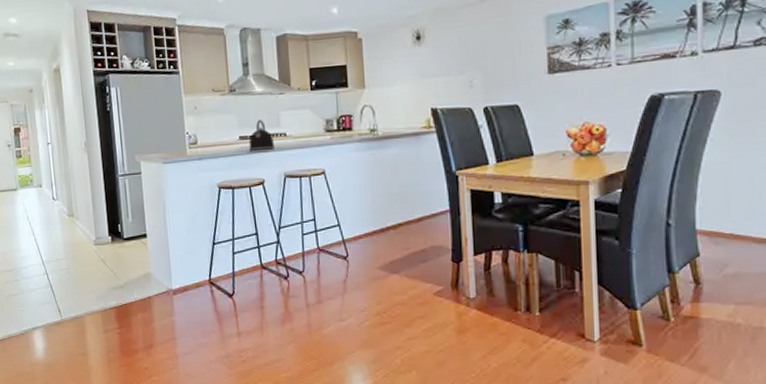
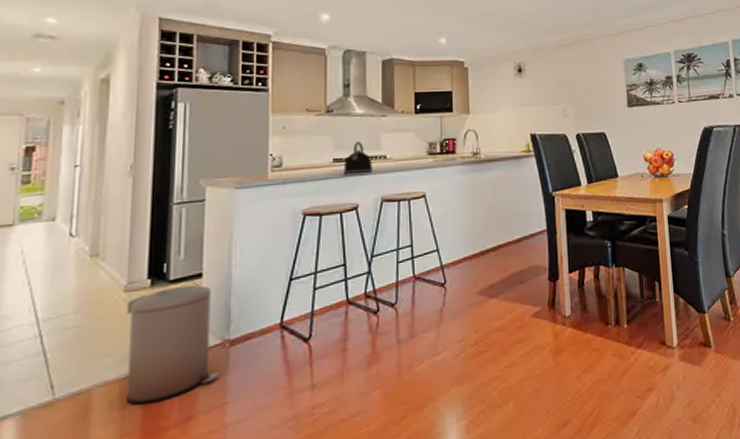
pedal bin: none [98,243,169,332] -> present [126,284,220,406]

